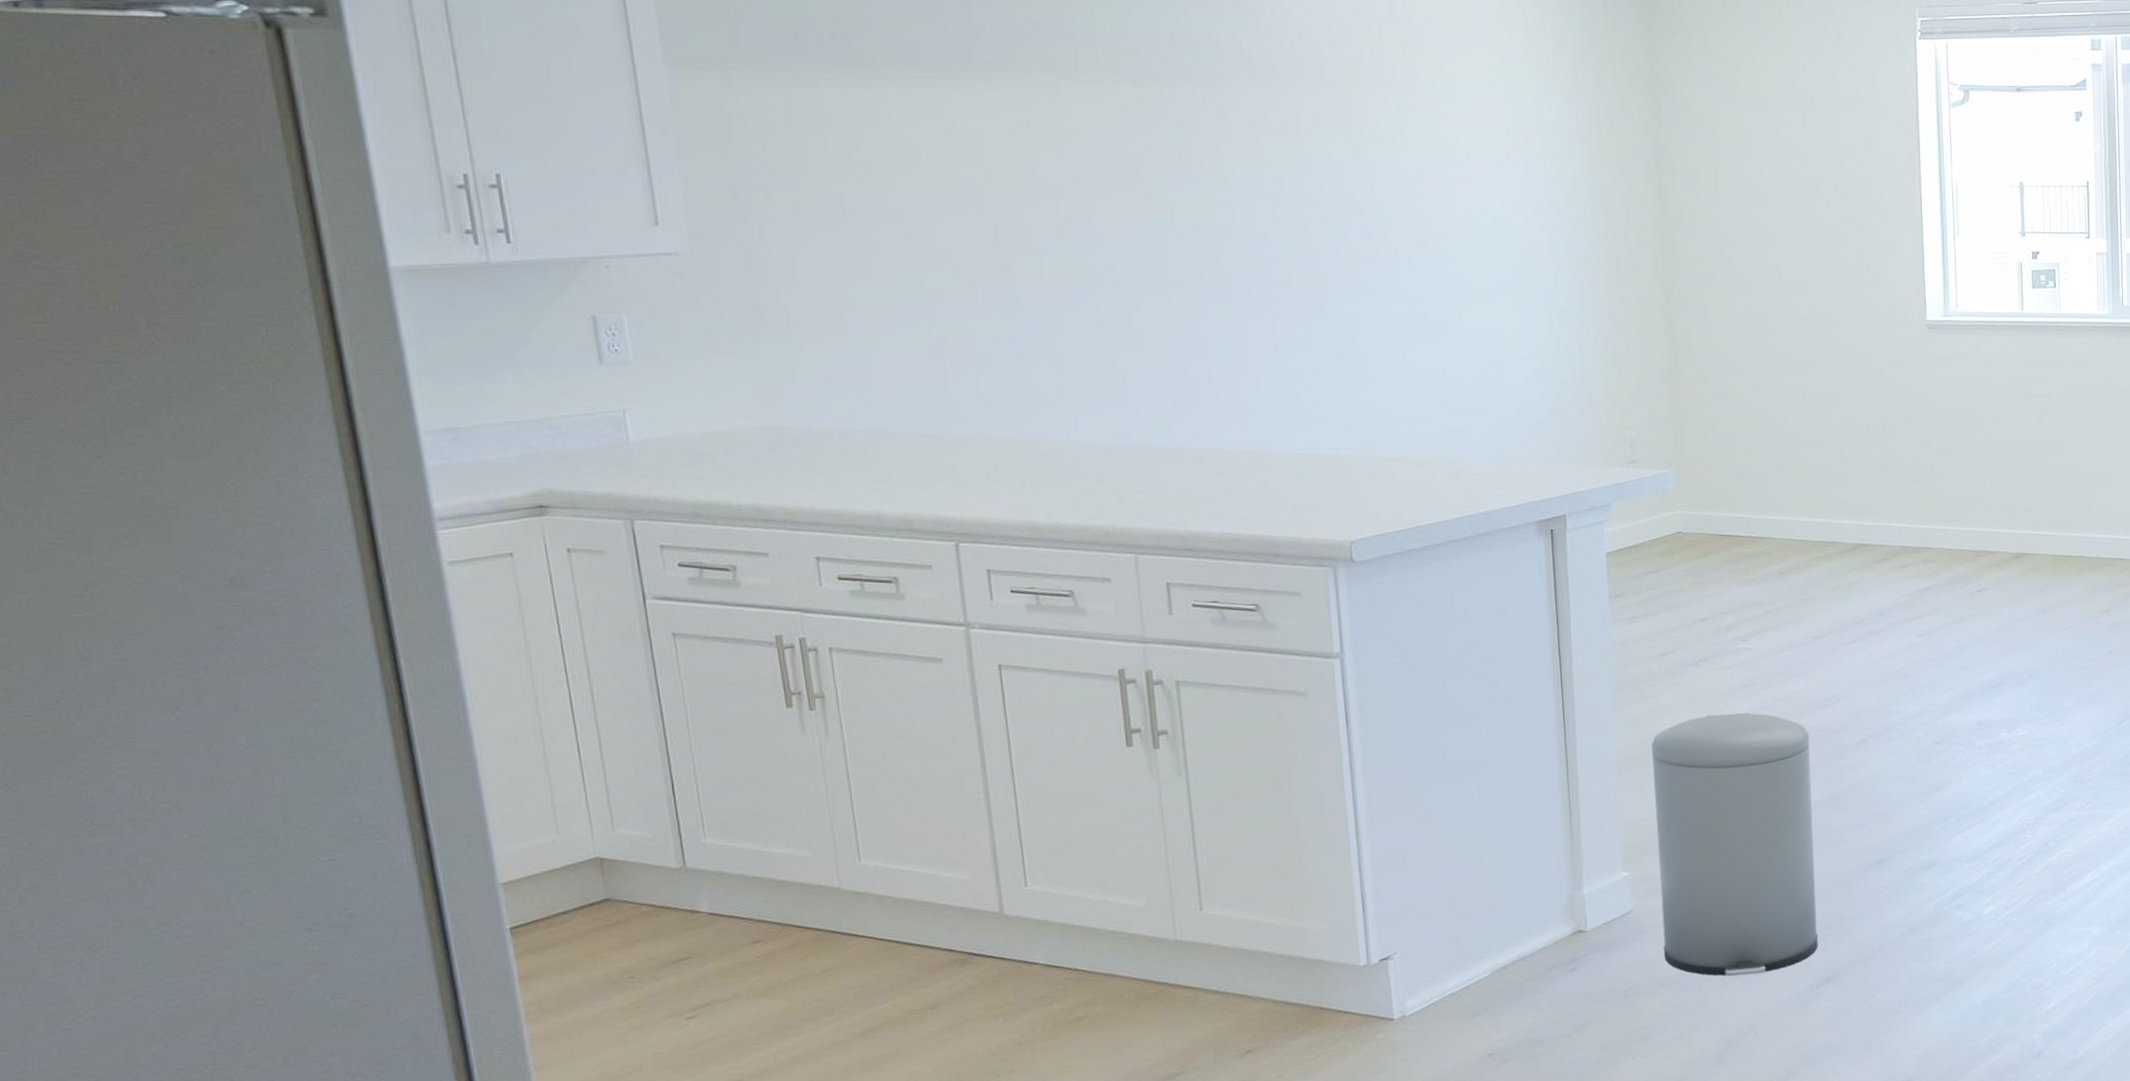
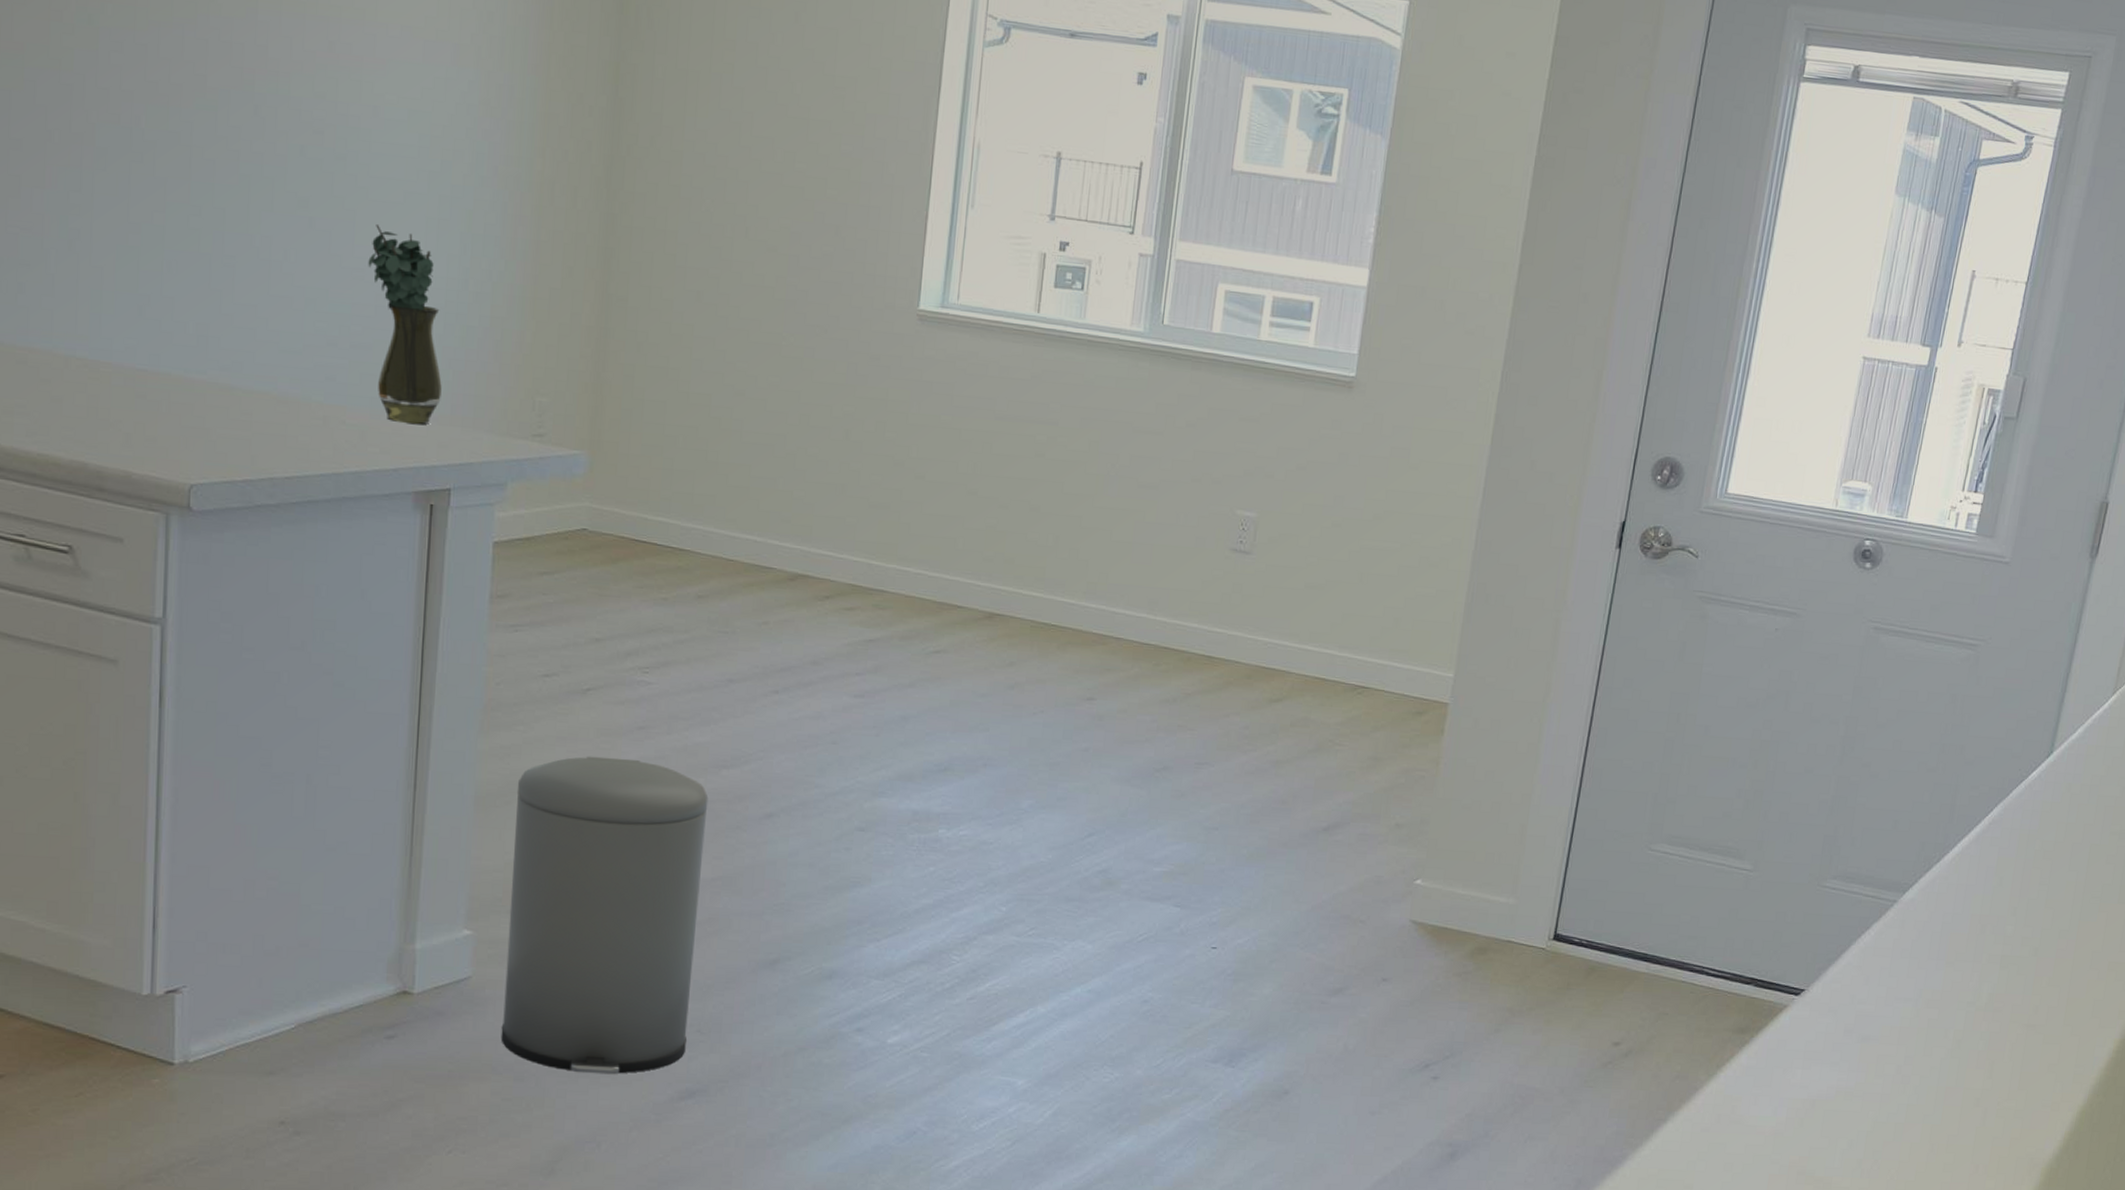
vase: none [1475,312,1549,468] -> present [368,225,442,425]

